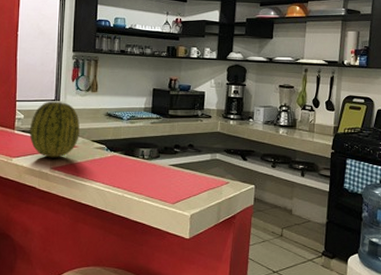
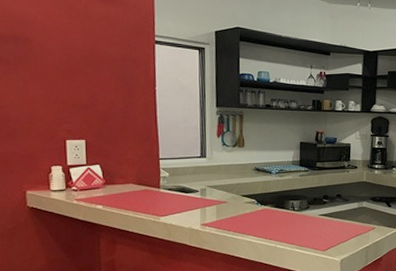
fruit: present [29,101,80,158] -> none [176,157,229,215]

